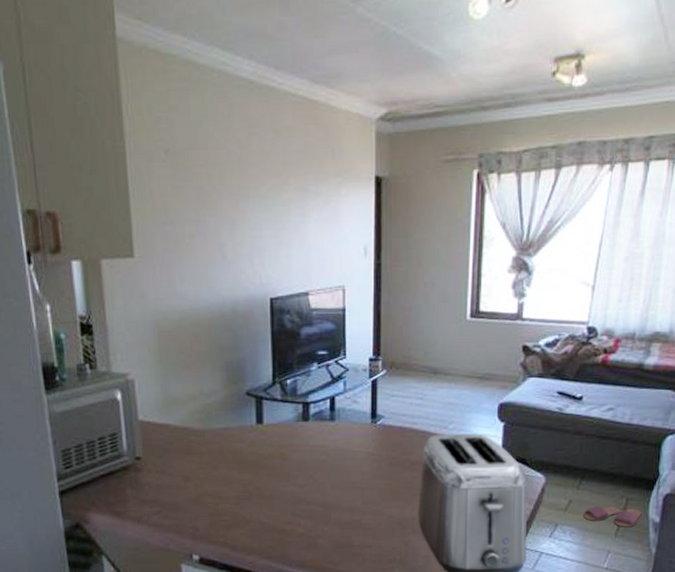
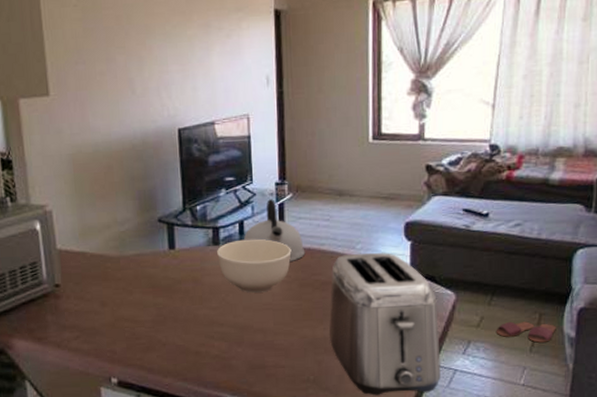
bowl: none [307,415,383,471] -> present [217,238,292,293]
kettle: none [334,375,397,440] -> present [243,199,306,262]

